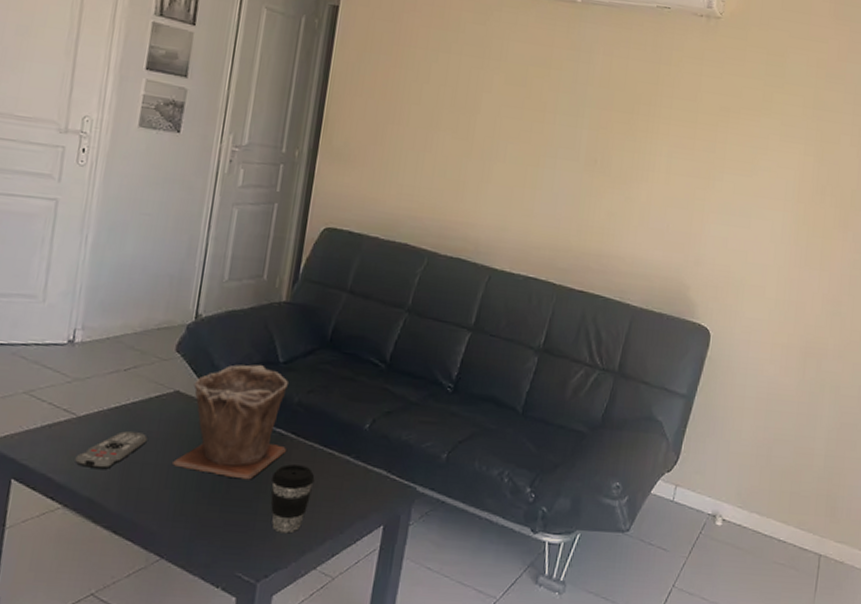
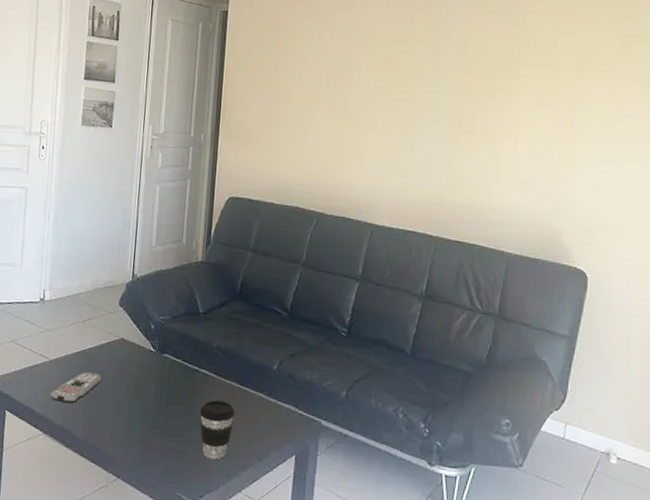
plant pot: present [173,364,288,480] -> none [122,315,211,413]

